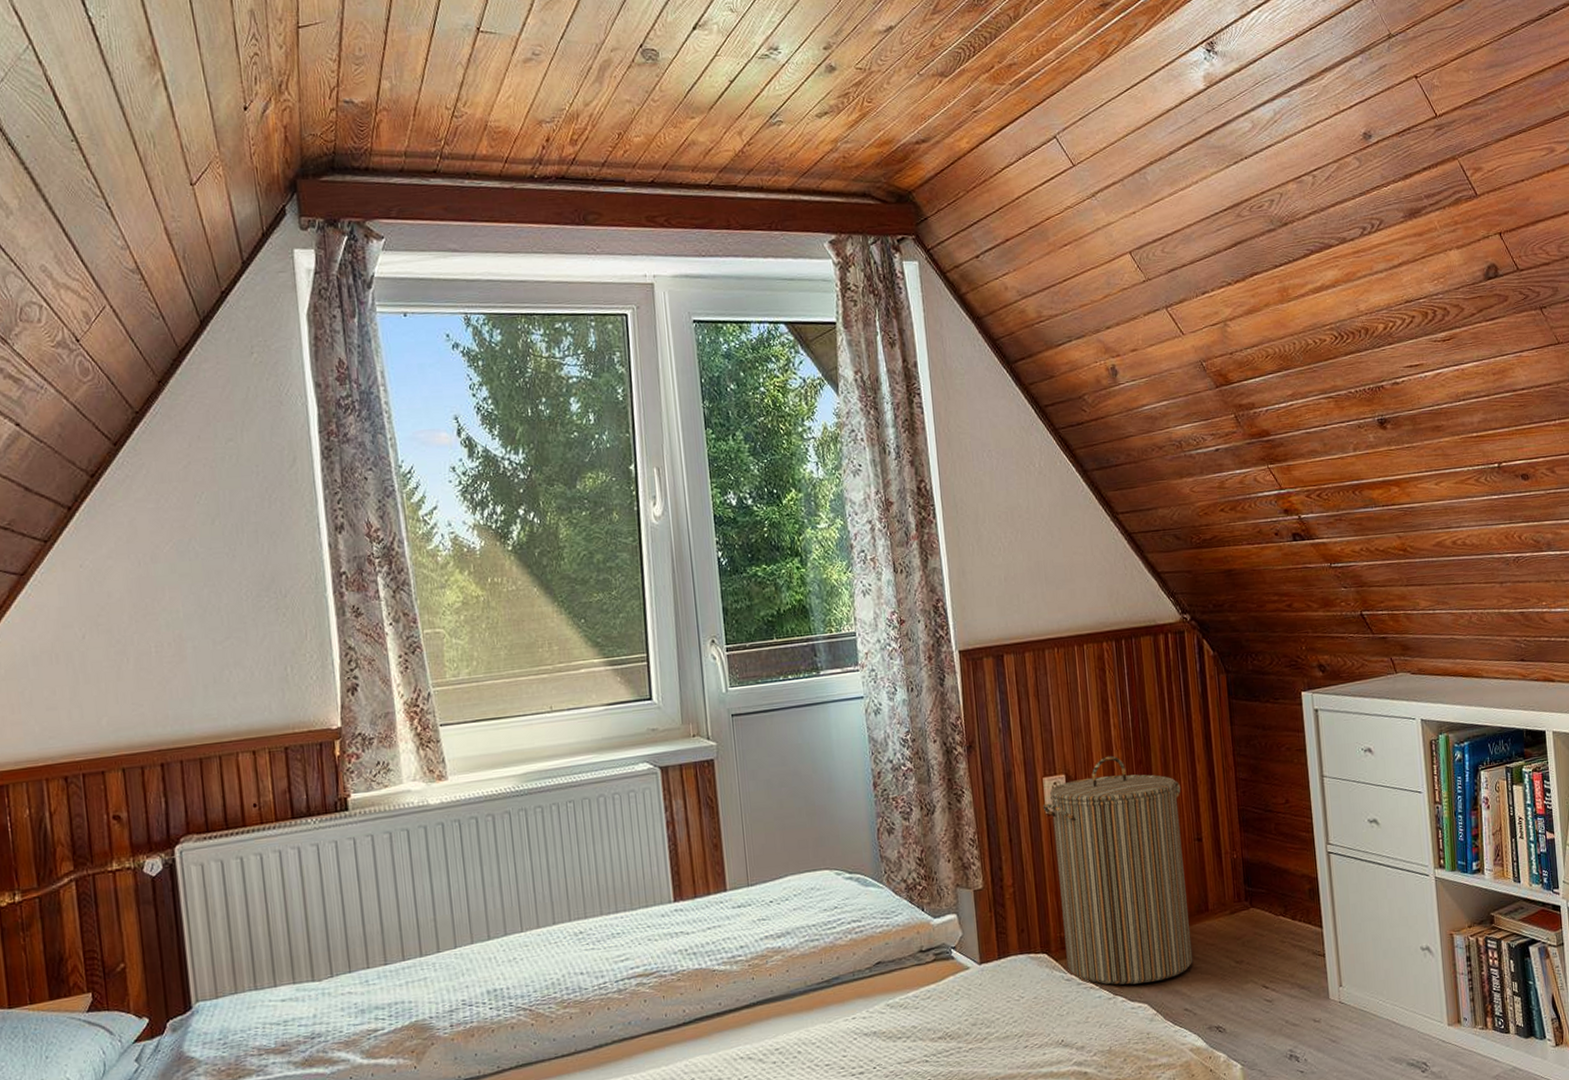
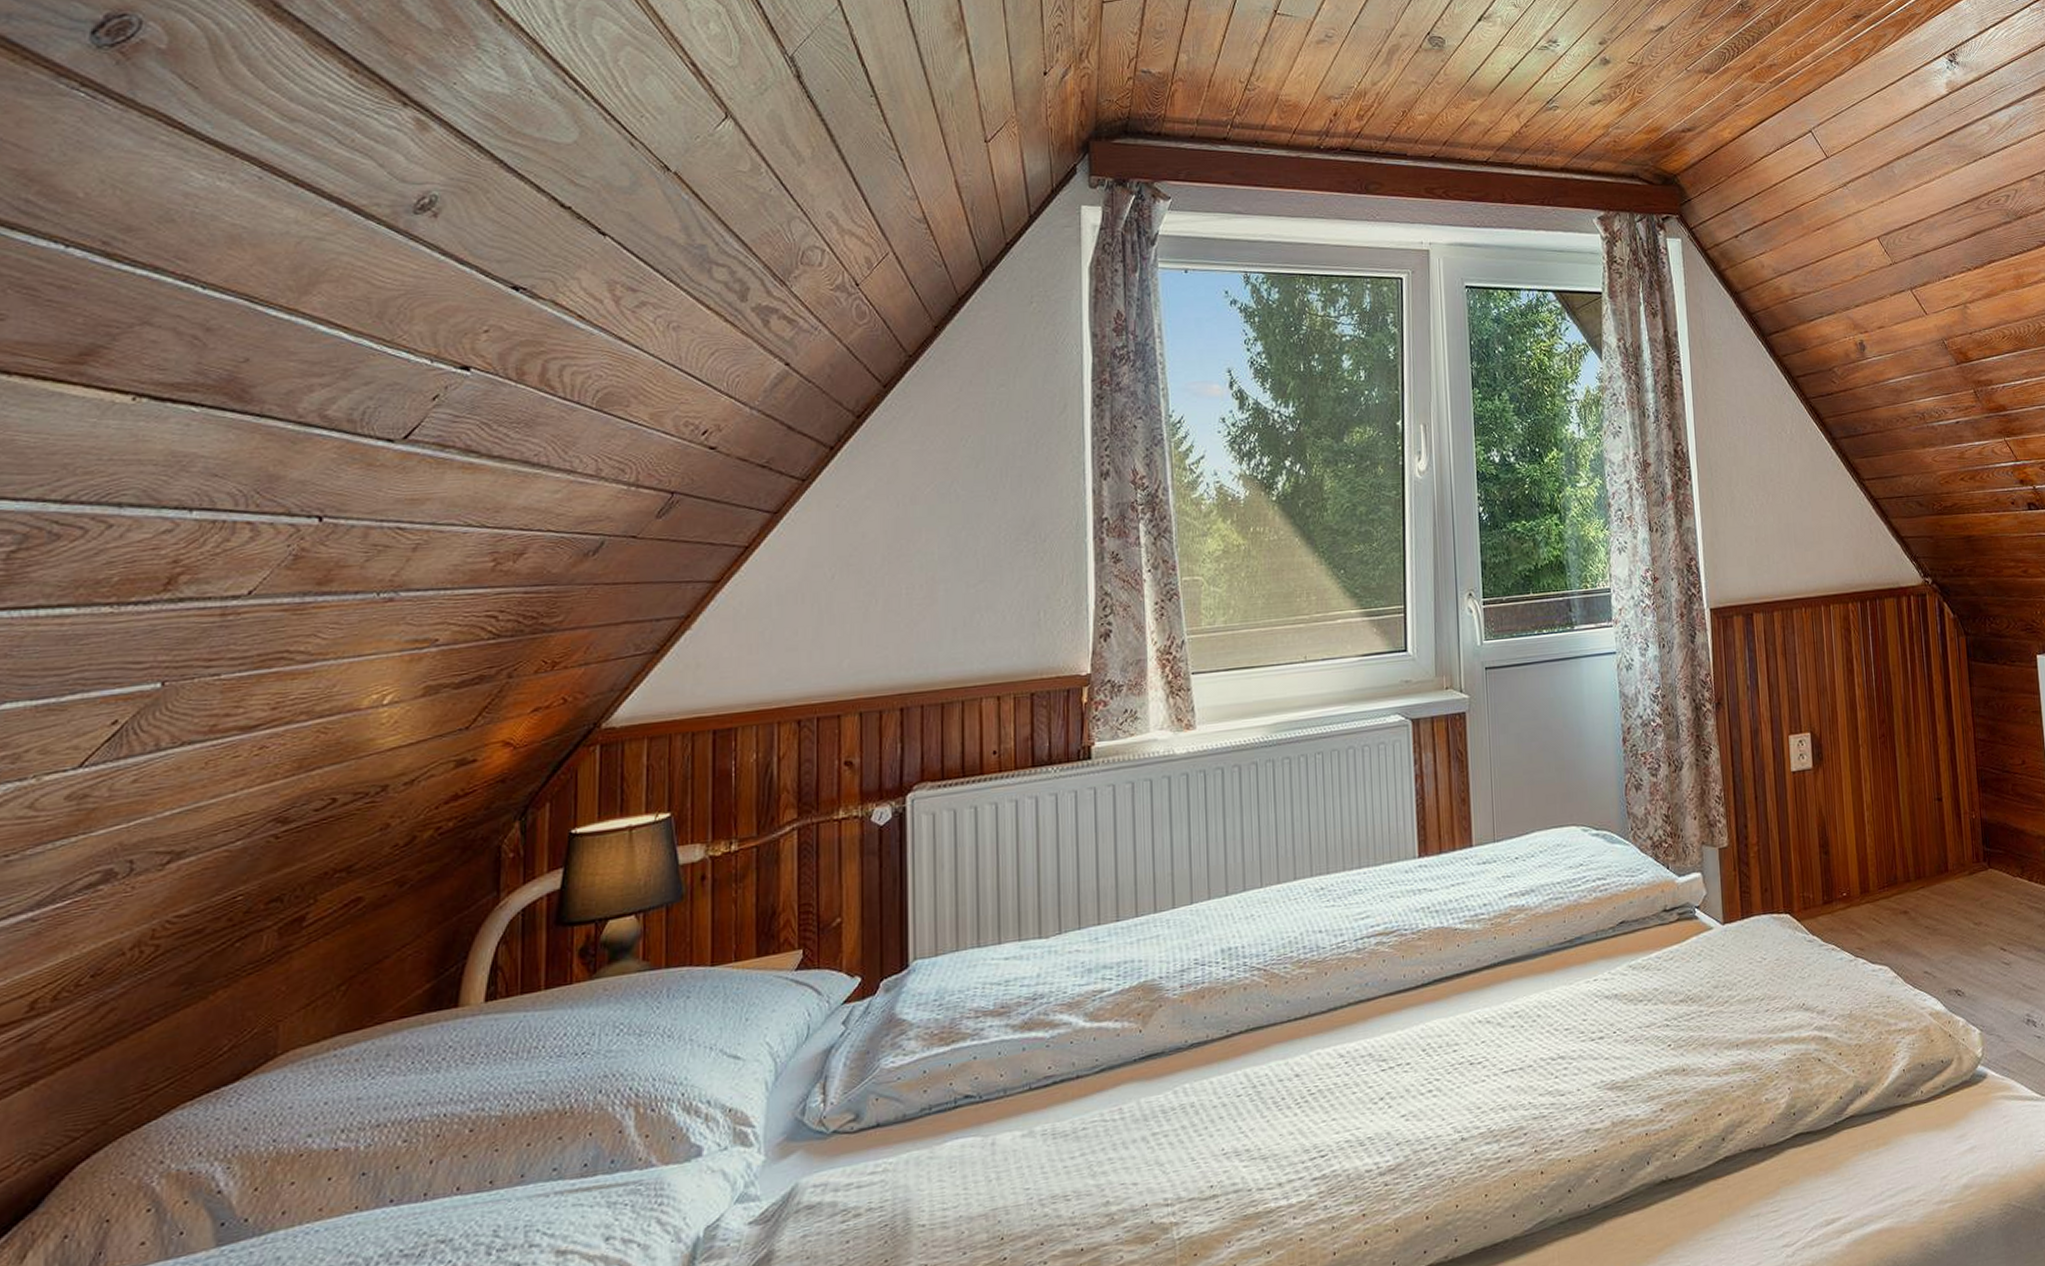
laundry hamper: present [1043,755,1193,985] -> none [1788,714,1933,947]

